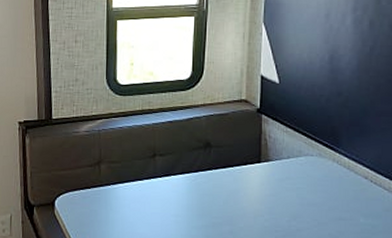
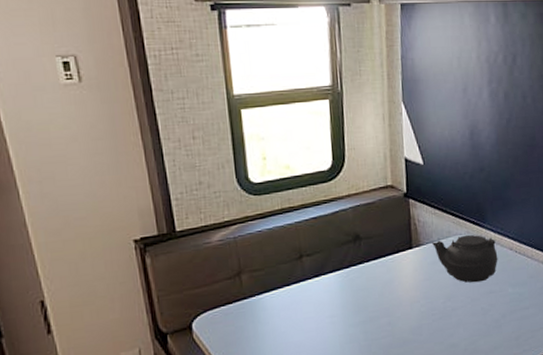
teapot: none [280,156,351,207] -> present [431,234,498,283]

